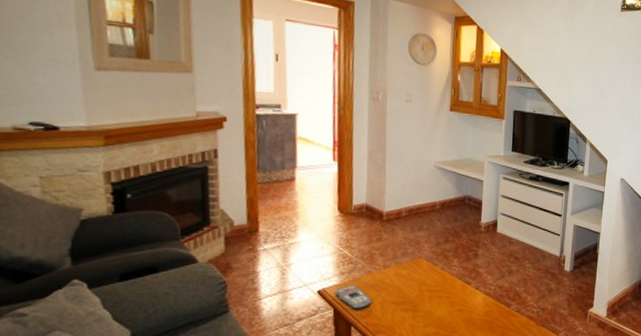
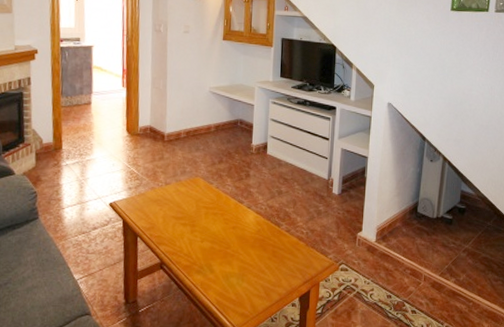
remote control: present [335,284,372,310] -> none [124,199,155,222]

